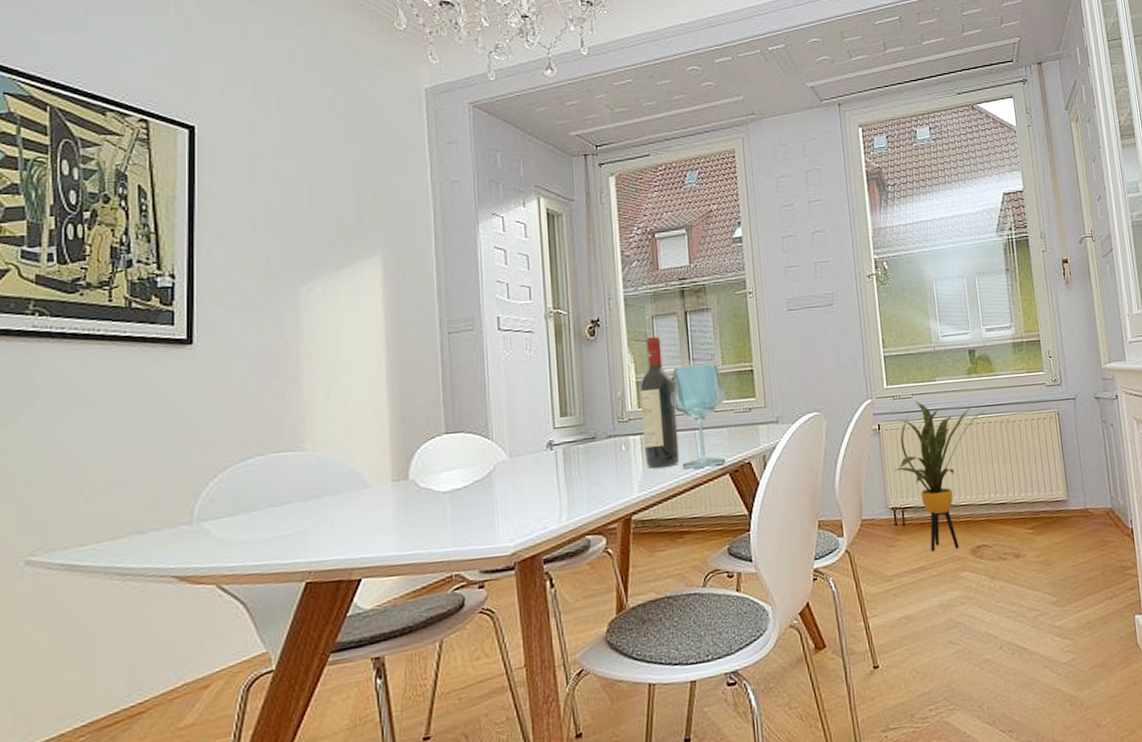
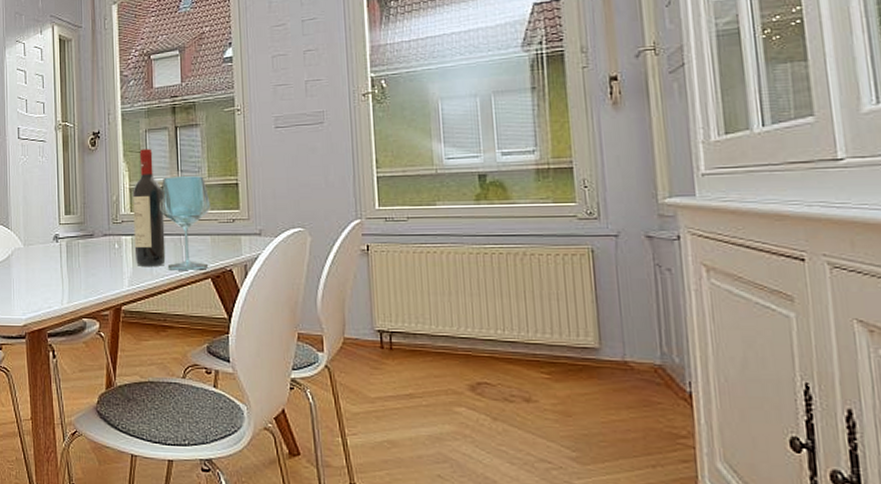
house plant: present [895,401,985,552] -> none [384,224,495,382]

